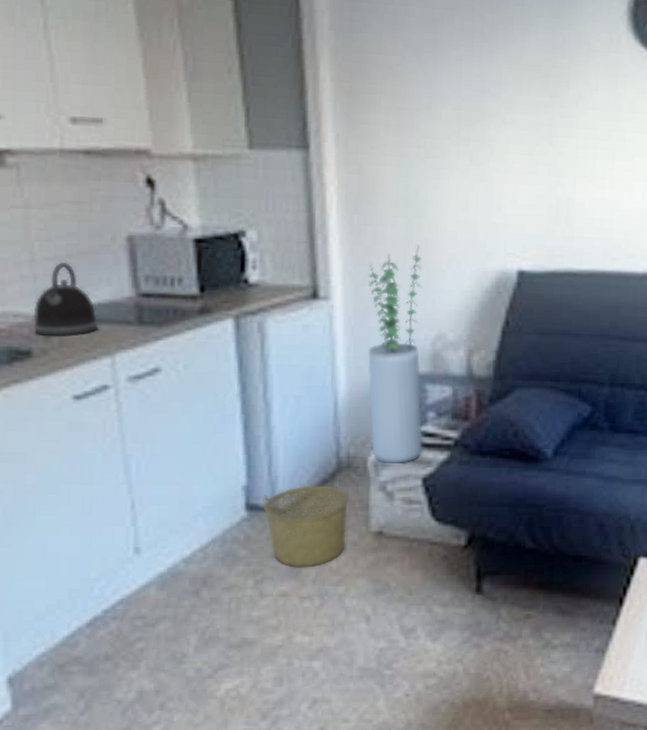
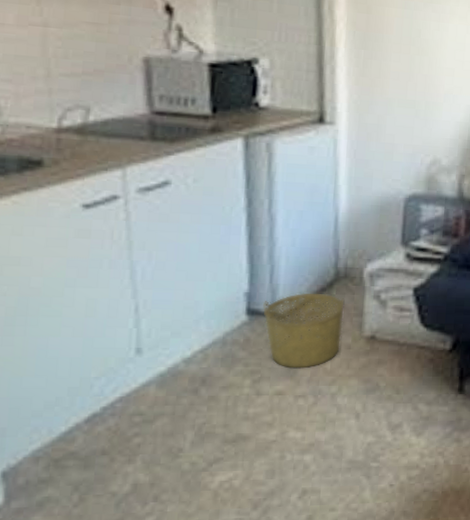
kettle: present [33,261,99,337] -> none [45,77,112,149]
vase: present [368,245,423,463] -> none [367,79,421,275]

